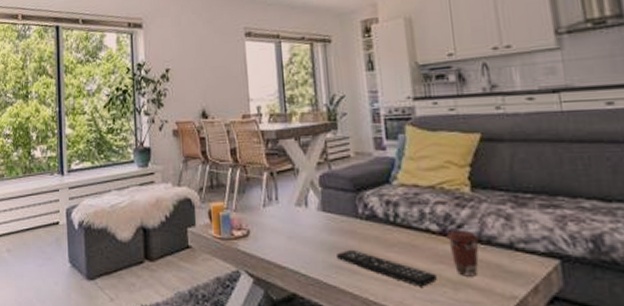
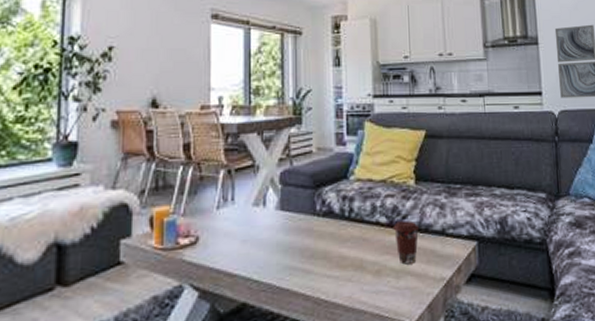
remote control: present [337,249,437,287] -> none [292,248,382,280]

